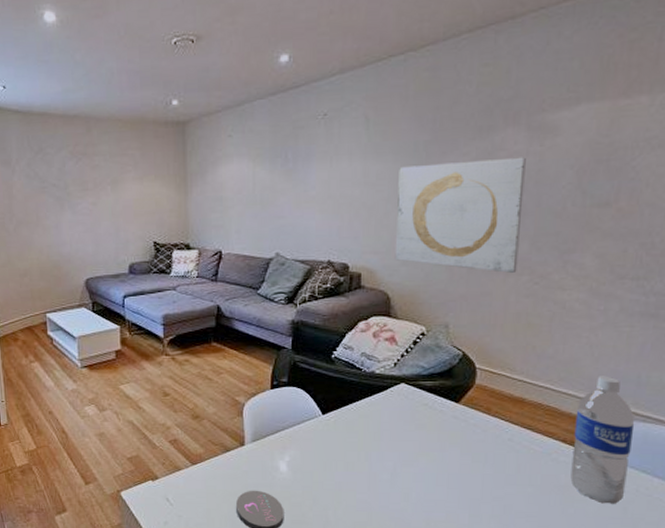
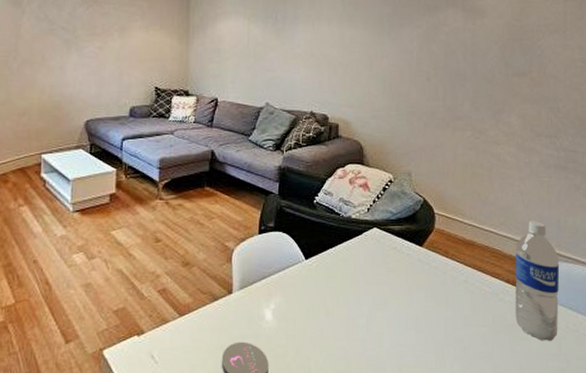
wall art: present [394,157,526,273] -> none [366,32,463,128]

